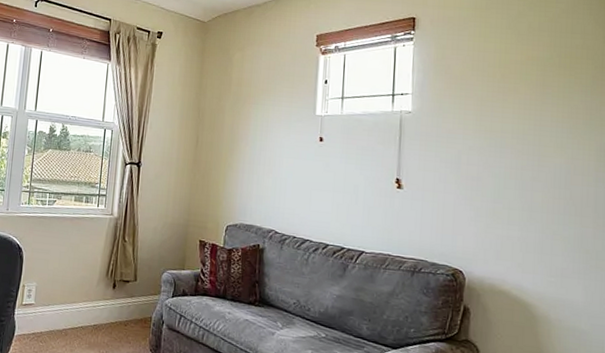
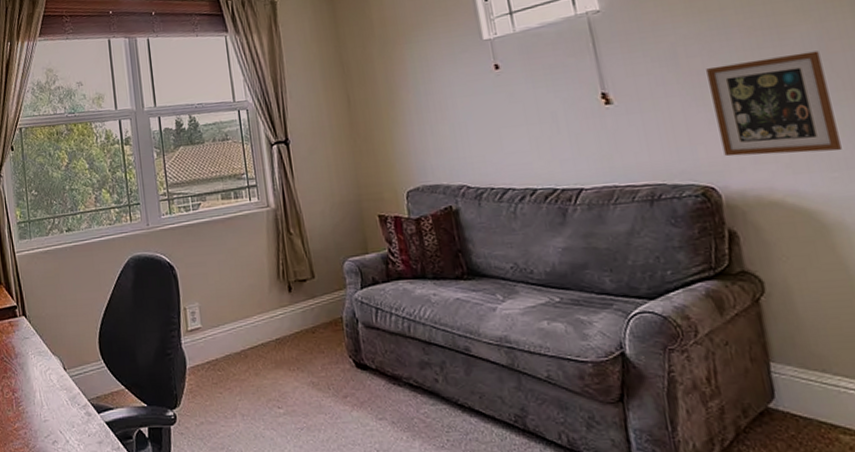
picture frame: none [476,176,565,262] -> present [706,51,842,157]

